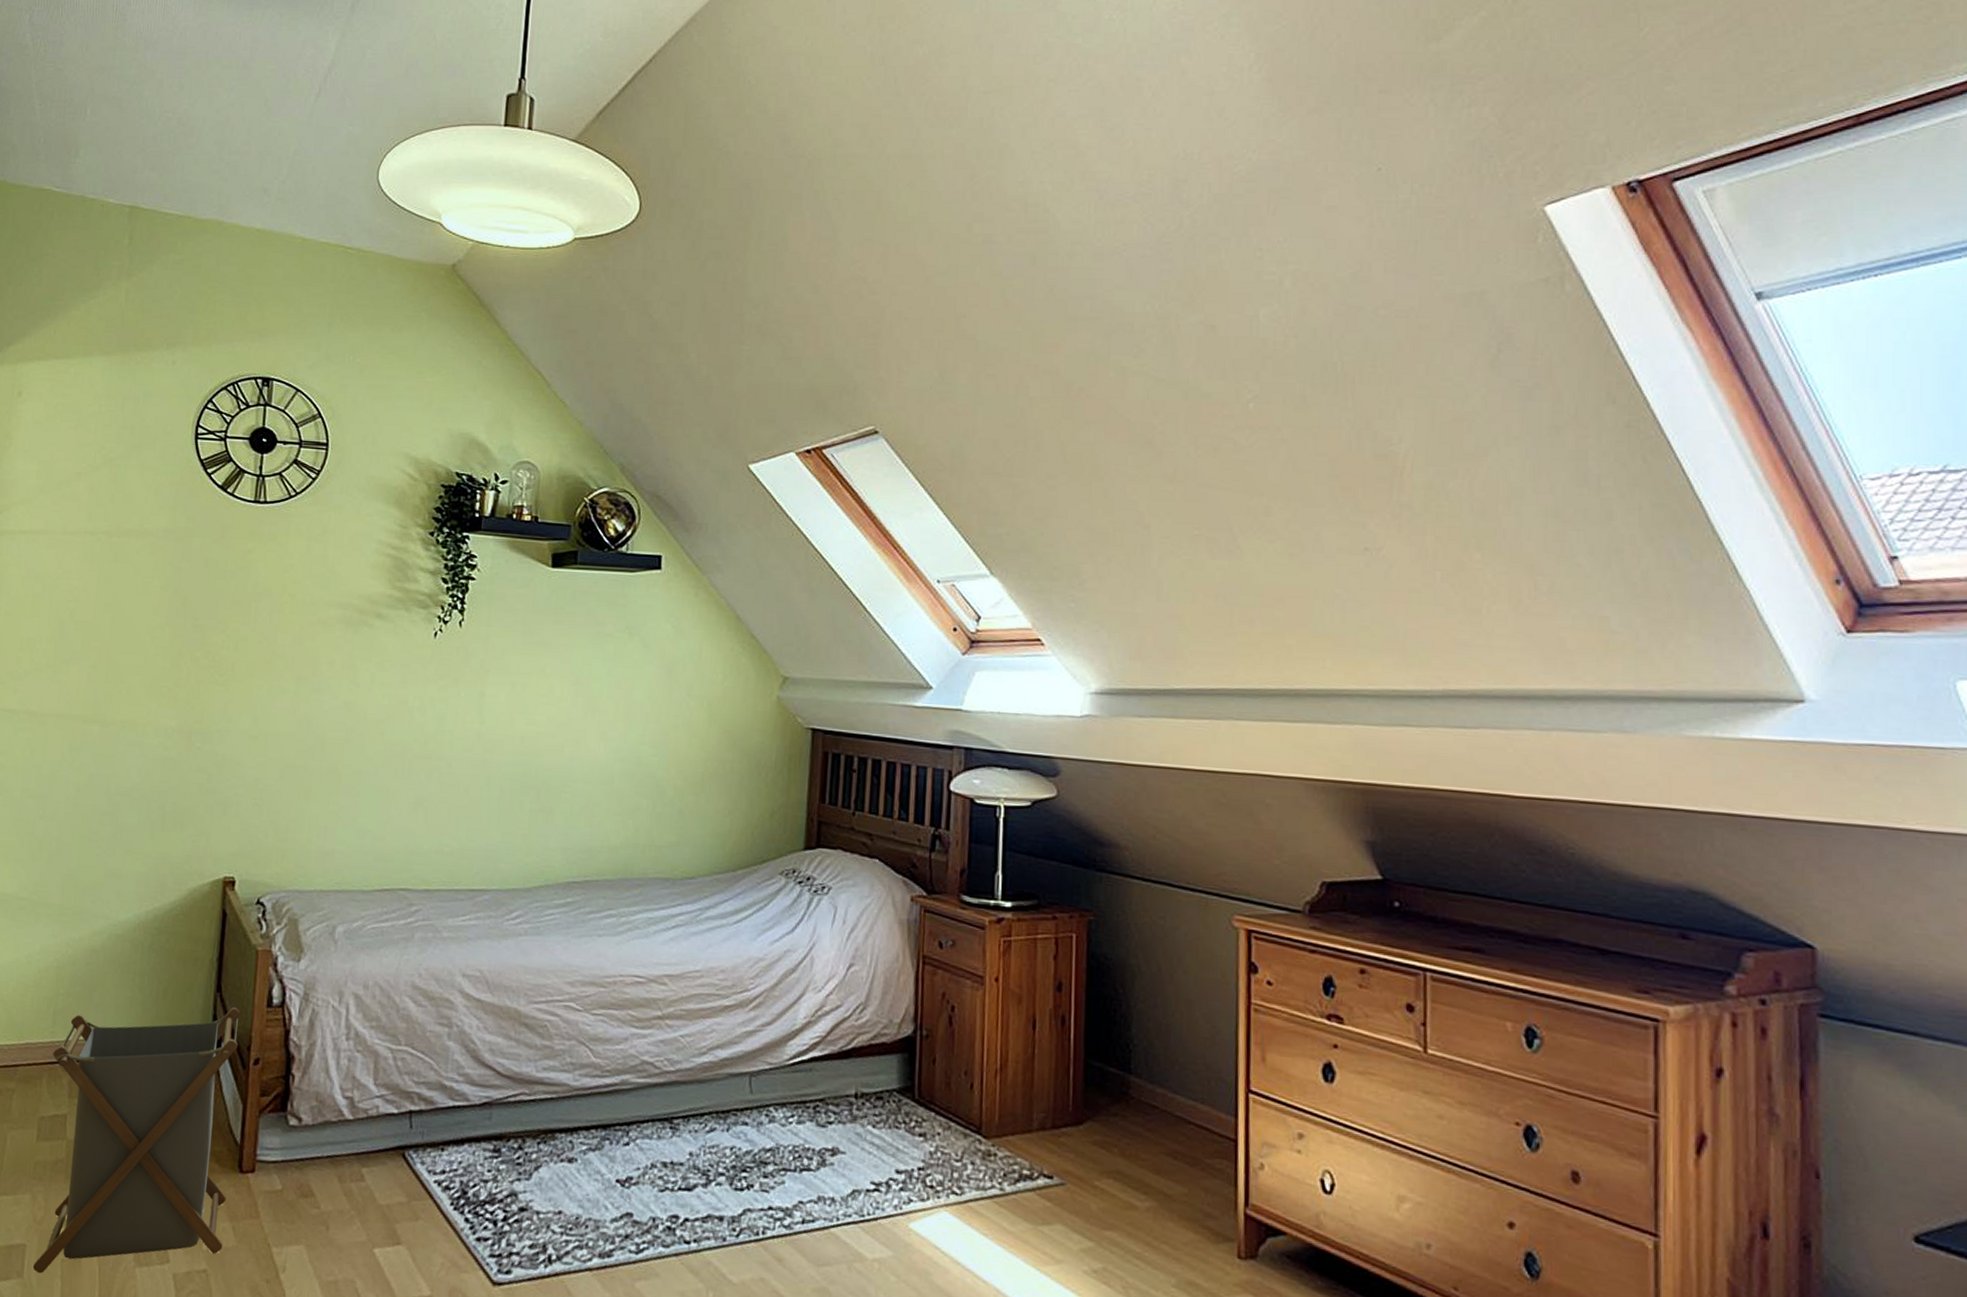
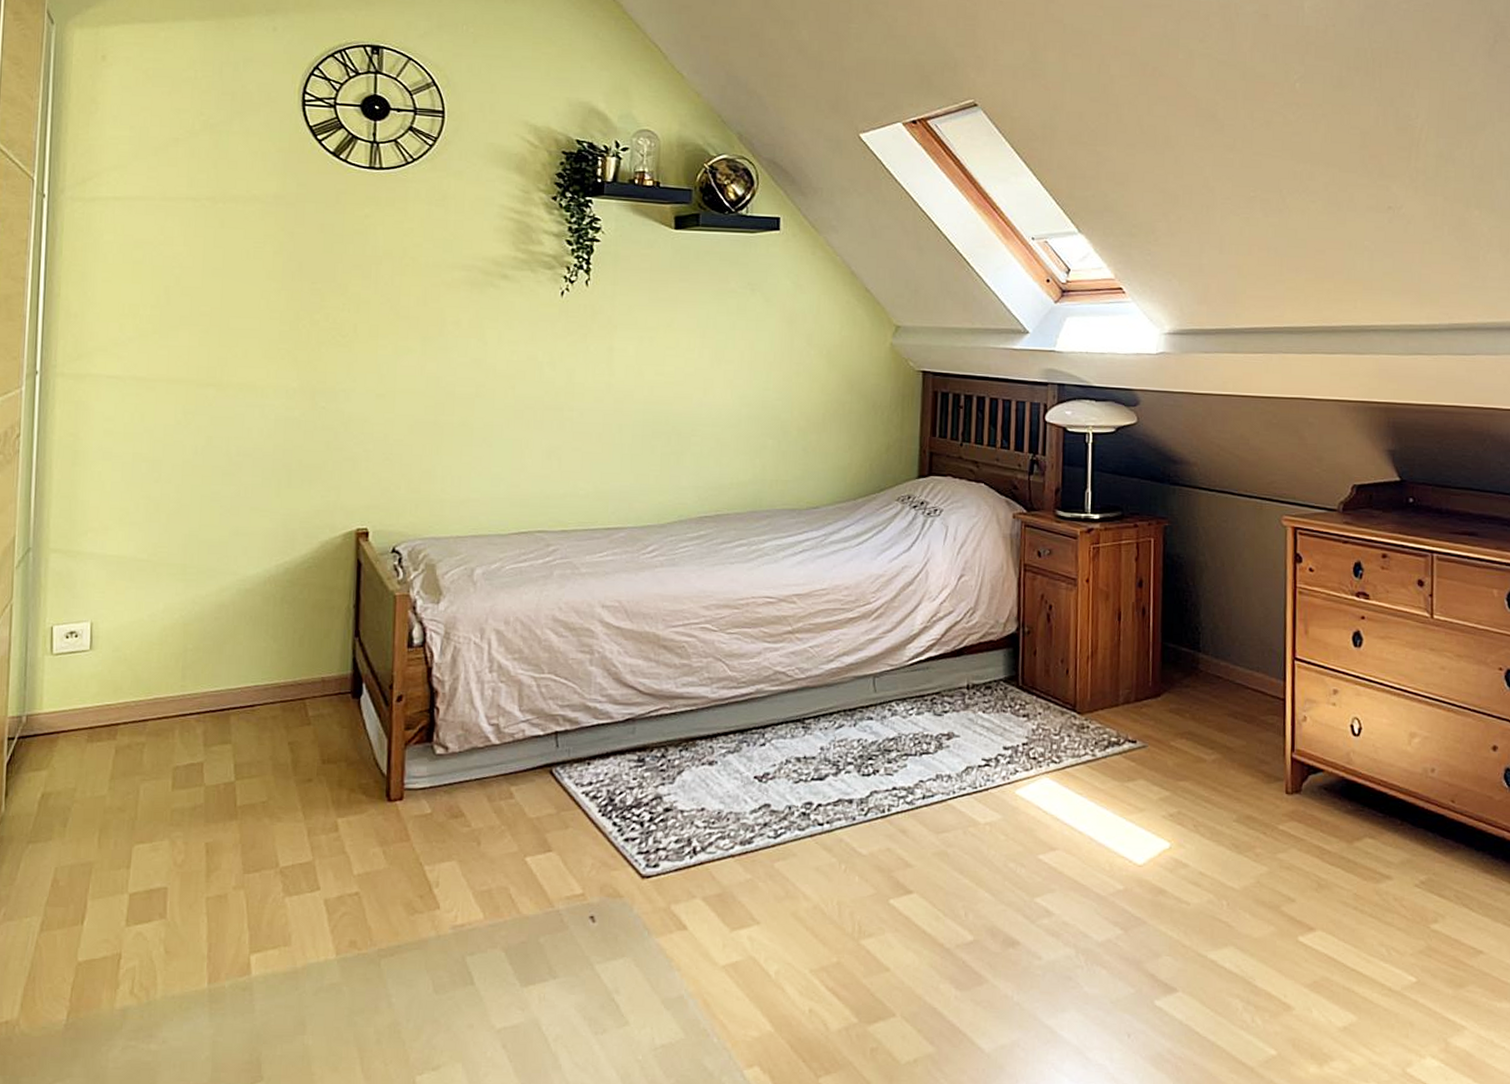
laundry basket: present [33,1006,241,1274] -> none [177,649,381,913]

